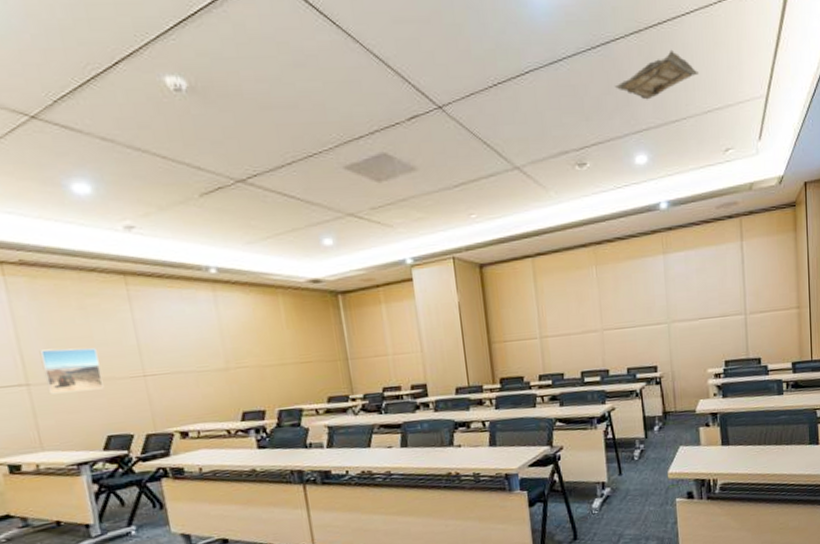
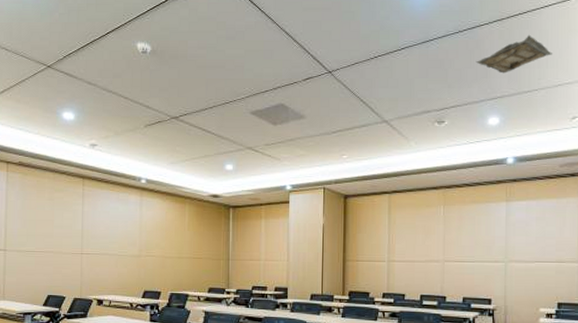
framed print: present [39,348,104,394] -> none [17,226,54,260]

